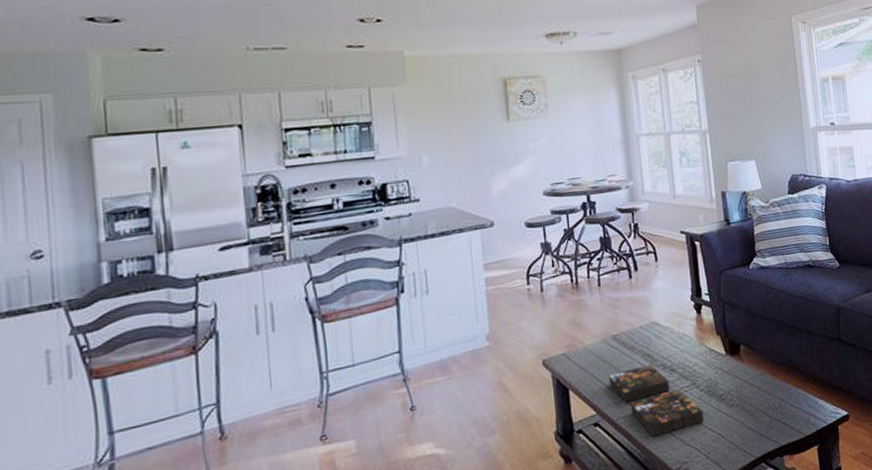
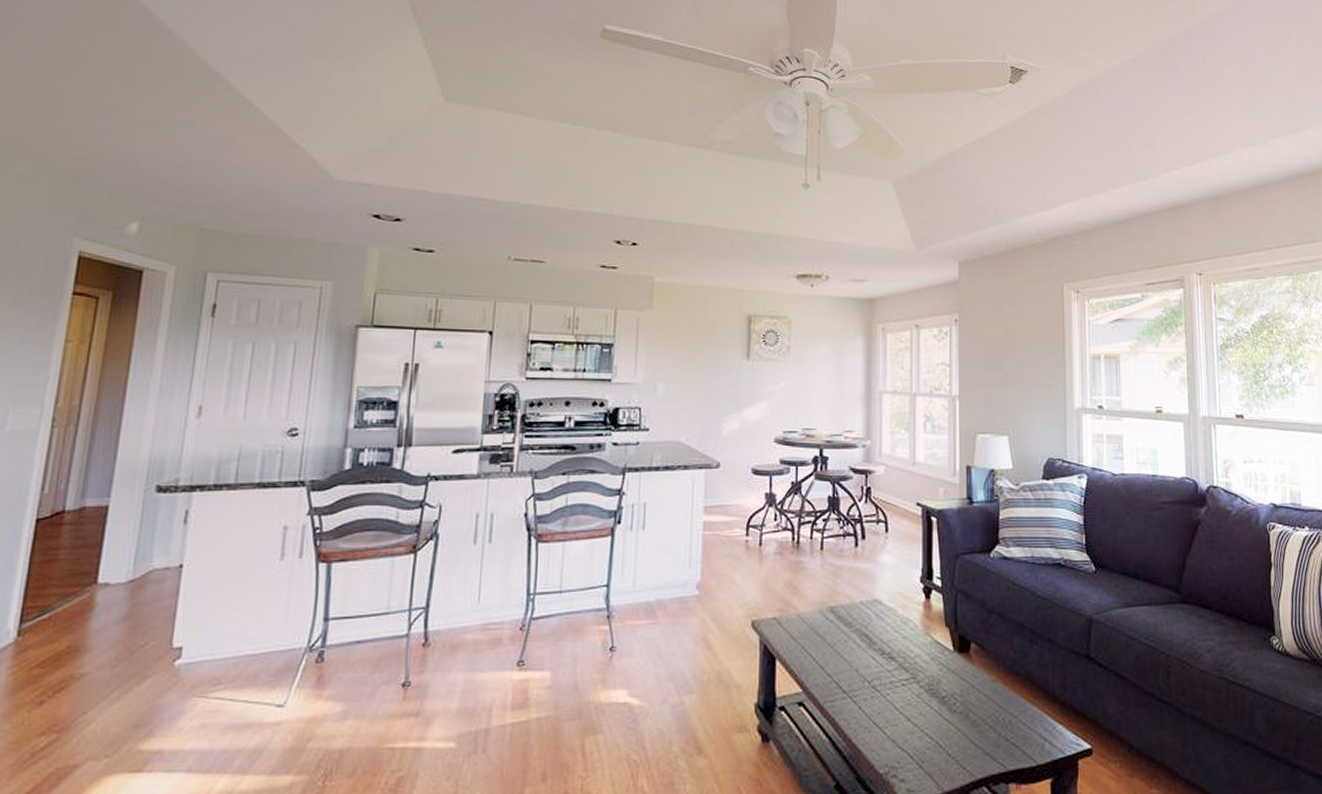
board game: present [608,364,704,437] -> none [820,647,921,730]

